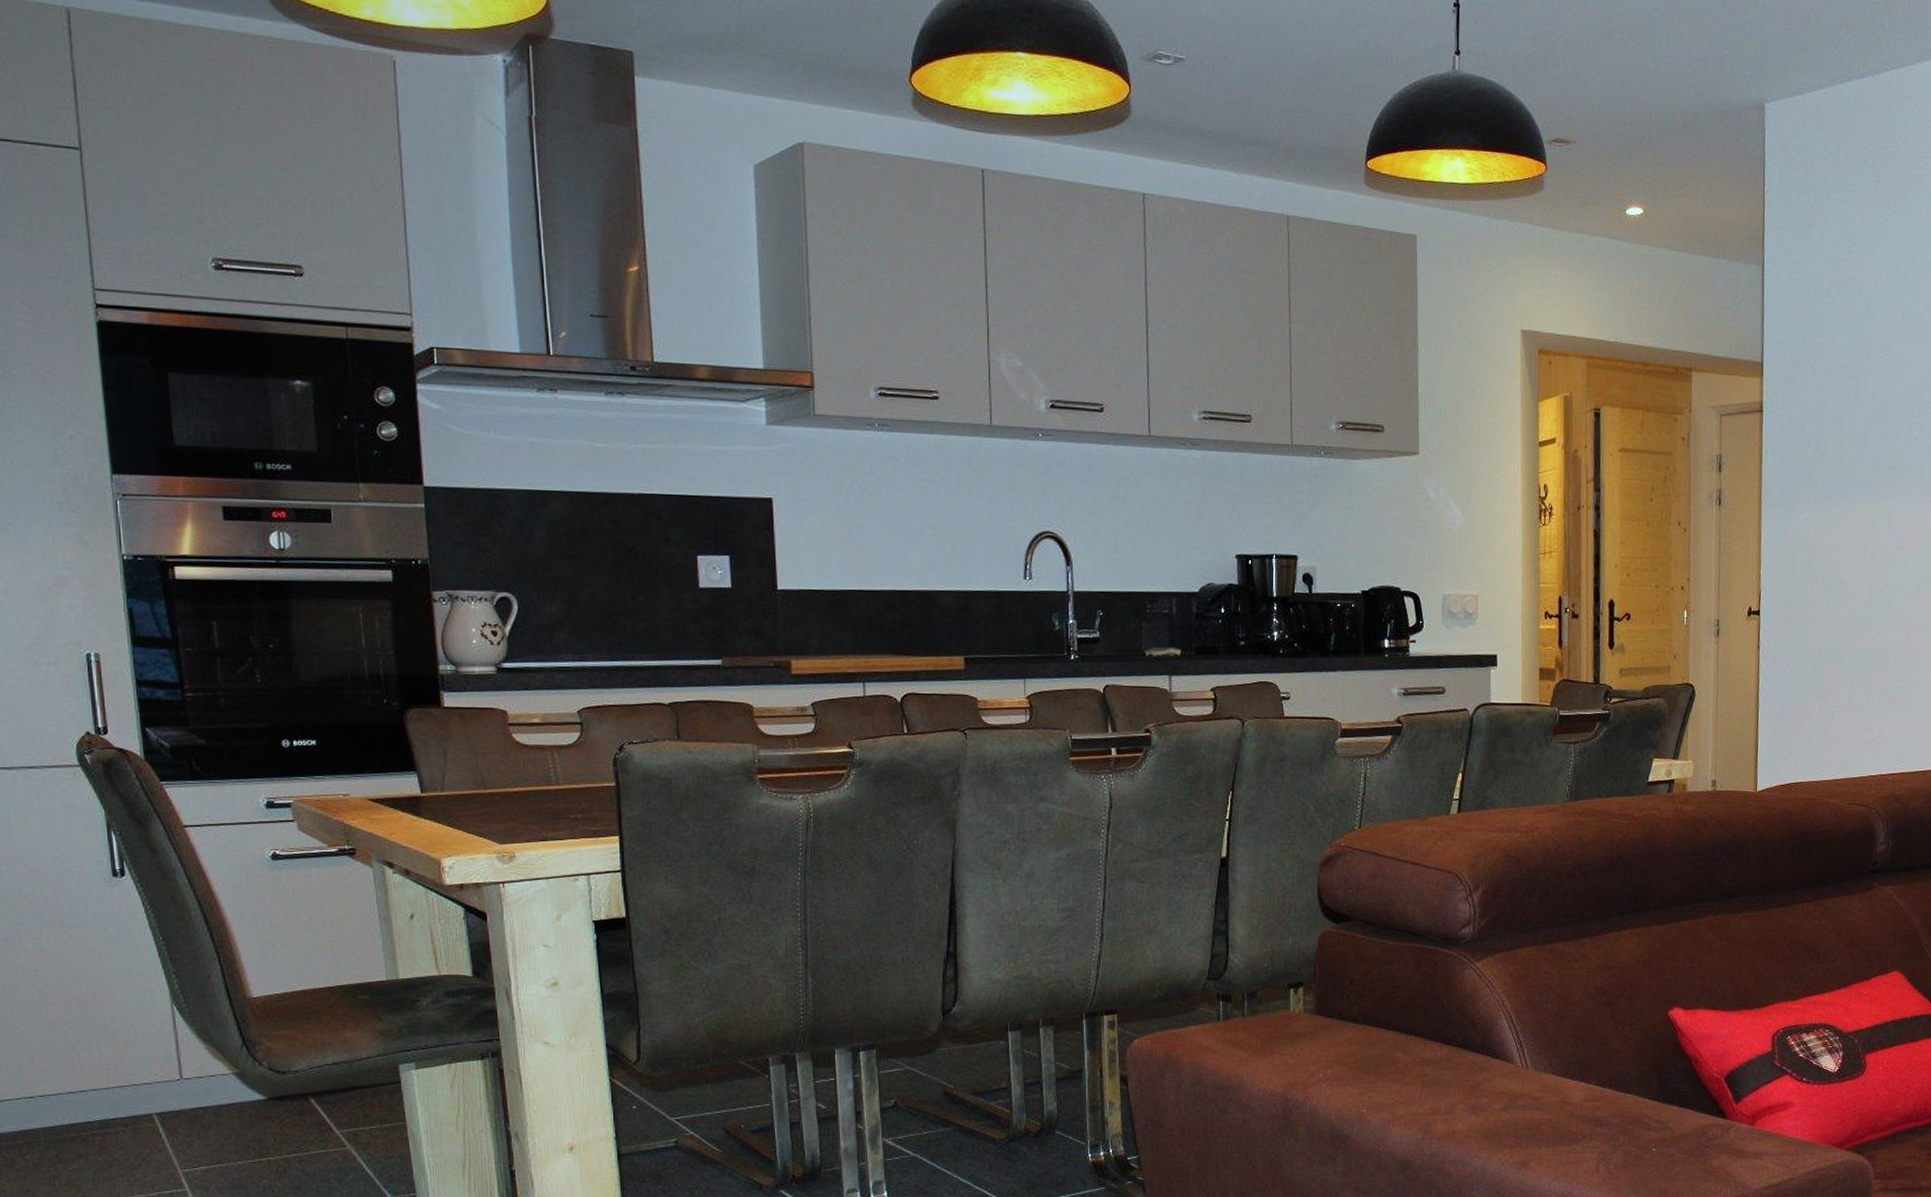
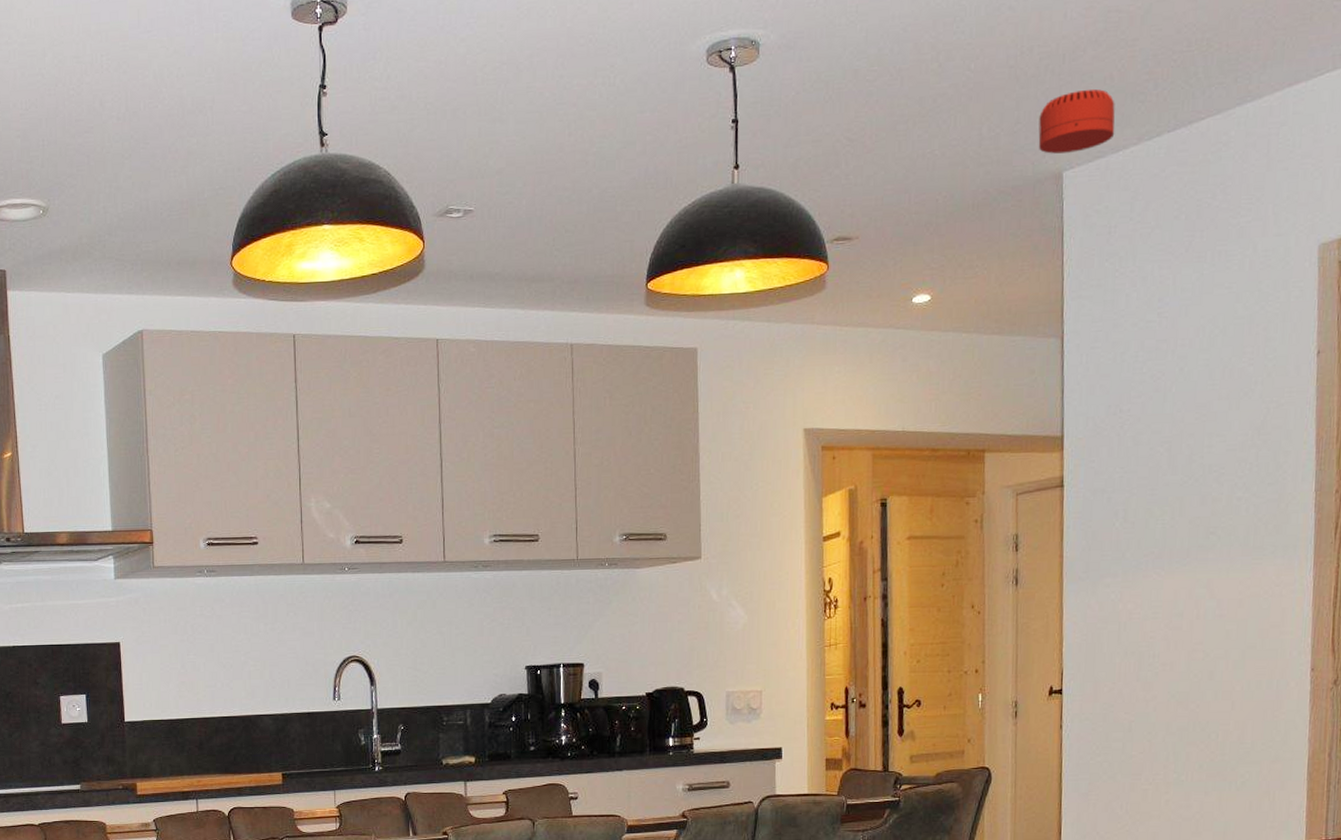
smoke detector: none [1743,25,1812,86] -> present [1038,88,1115,154]

